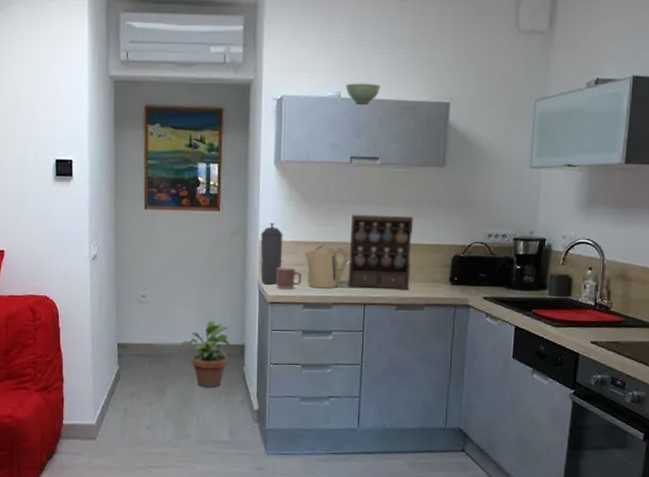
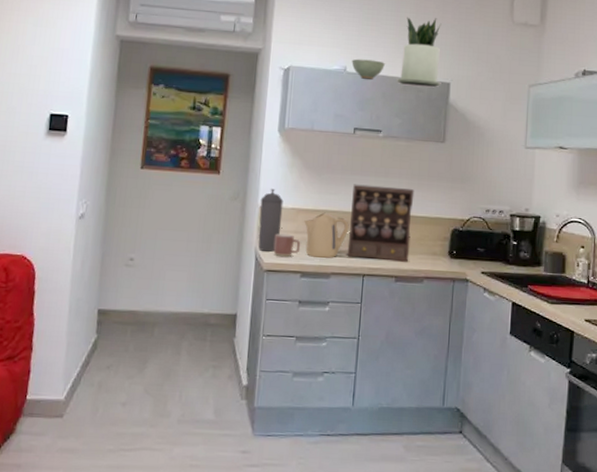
potted plant: present [179,320,230,388] -> none [165,287,221,360]
planter: none [393,32,441,110] -> present [397,17,442,89]

